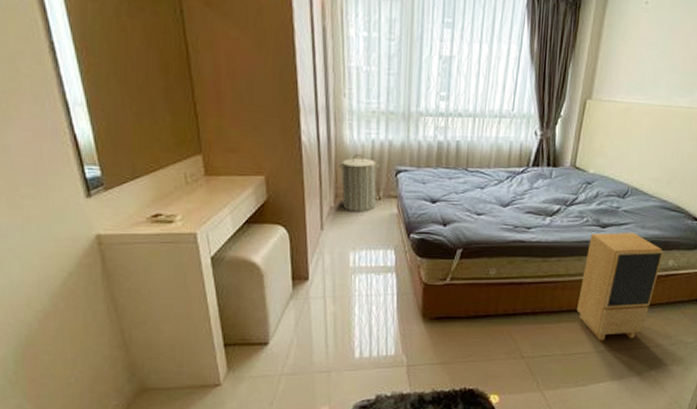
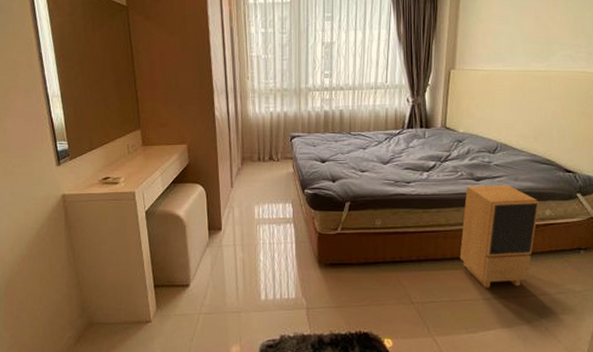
laundry hamper: present [338,154,380,212] -> none [244,125,277,172]

